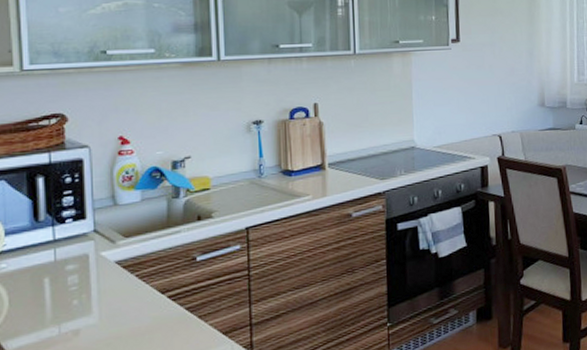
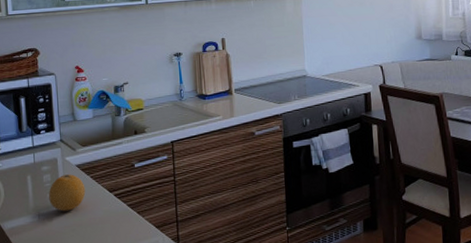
fruit: none [75,273,128,322] -> present [49,174,86,211]

